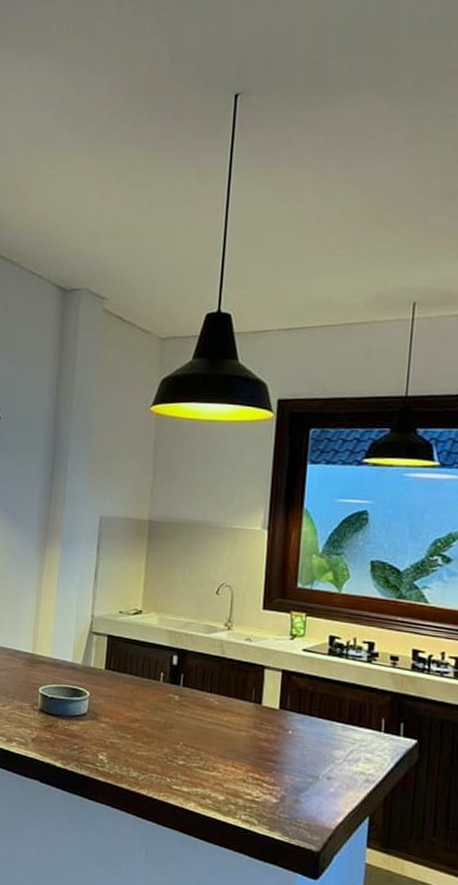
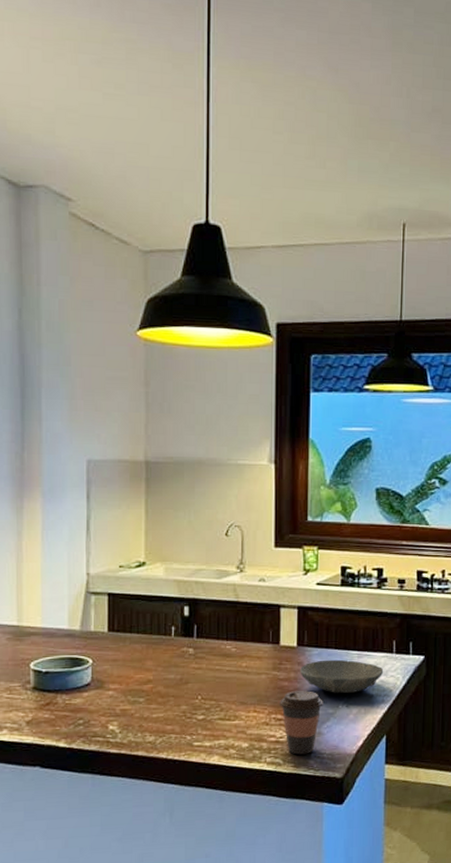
coffee cup: none [258,753,303,820] -> present [280,690,323,755]
bowl: none [281,726,370,766] -> present [300,659,384,694]

